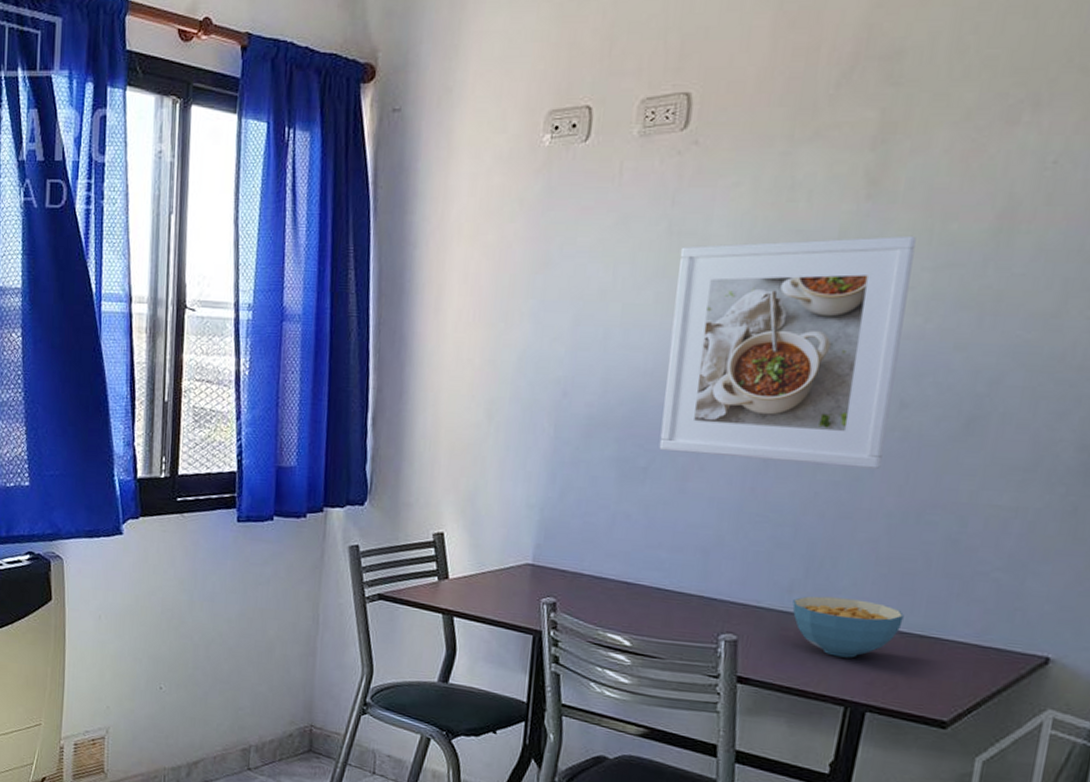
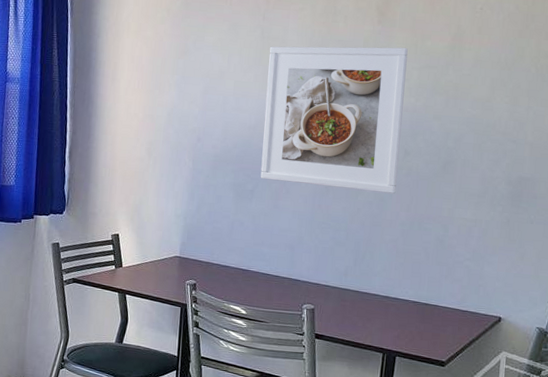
cereal bowl: present [792,596,904,658] -> none [347,278,415,320]

